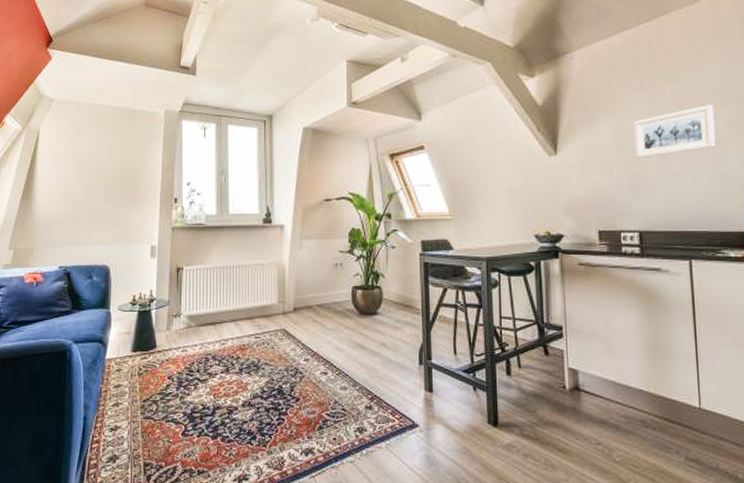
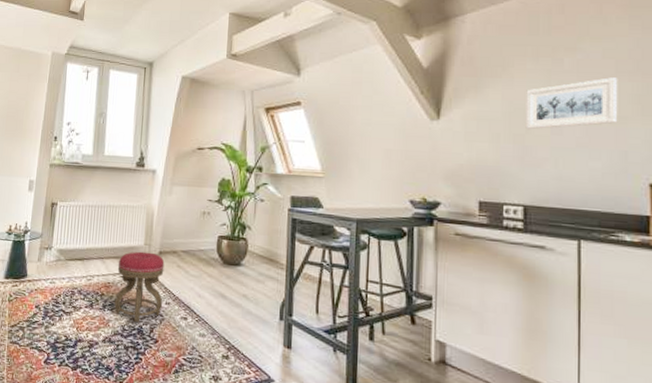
stool: none [252,309,302,383] -> present [114,251,165,323]

